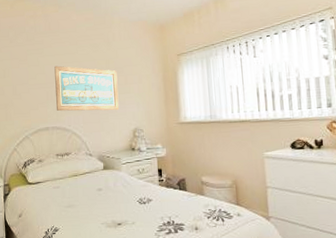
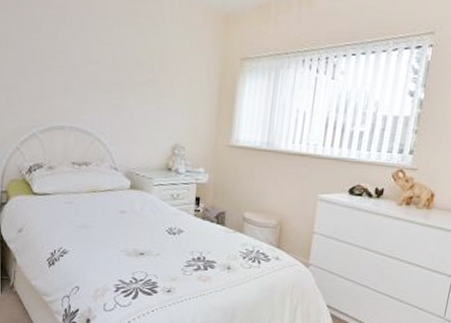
wall art: present [54,65,119,111] -> none [77,44,162,119]

